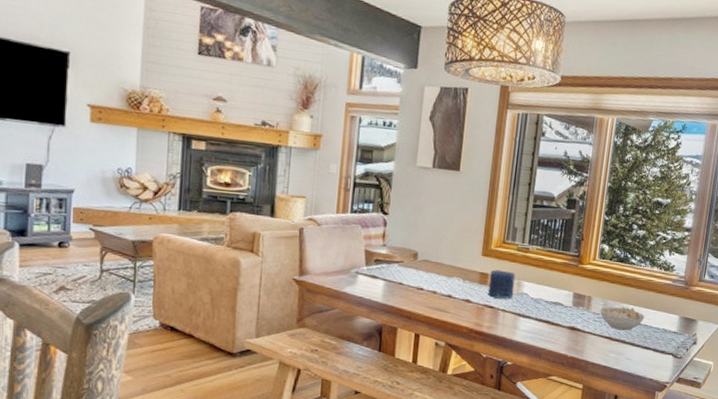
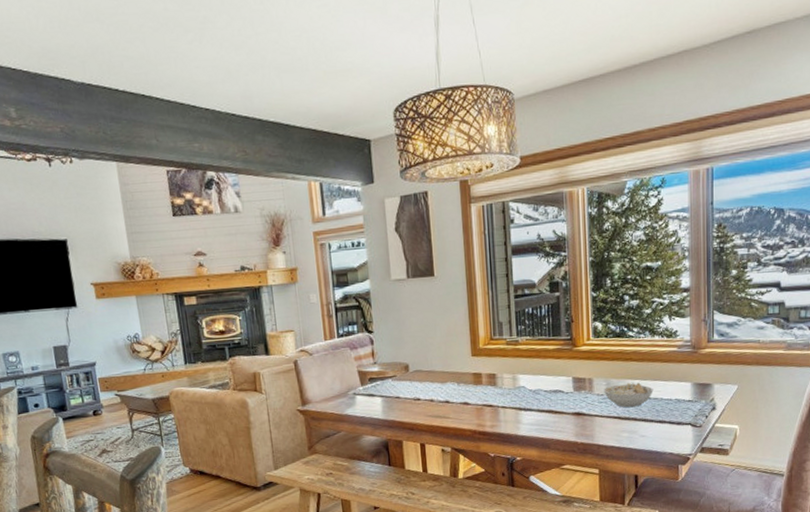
candle: present [487,269,516,299] -> none [483,367,511,396]

